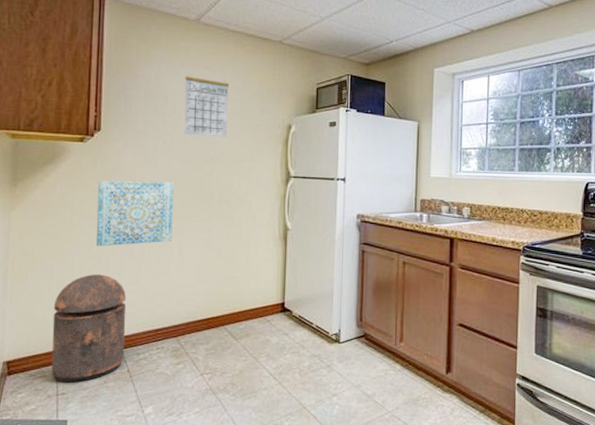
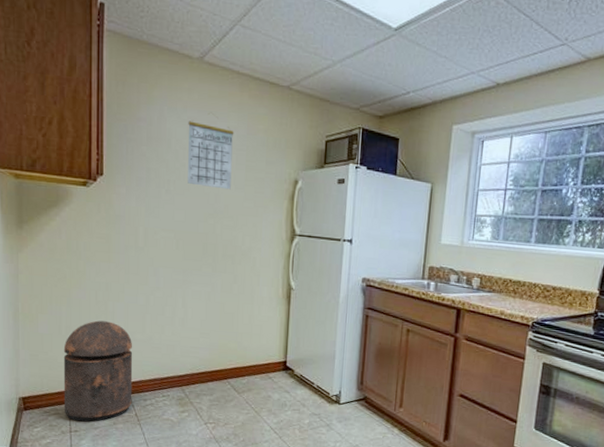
wall art: present [95,180,174,247] -> none [102,227,178,295]

